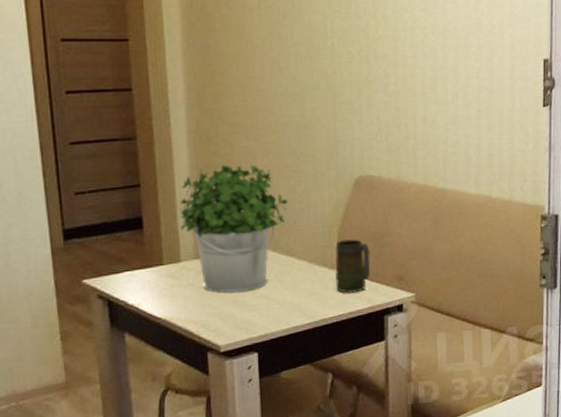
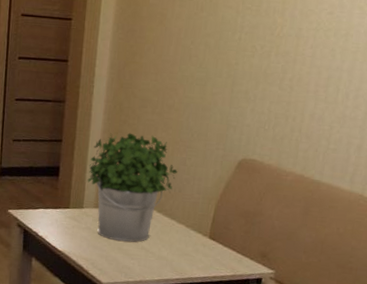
mug: present [335,239,370,293] -> none [206,212,241,261]

